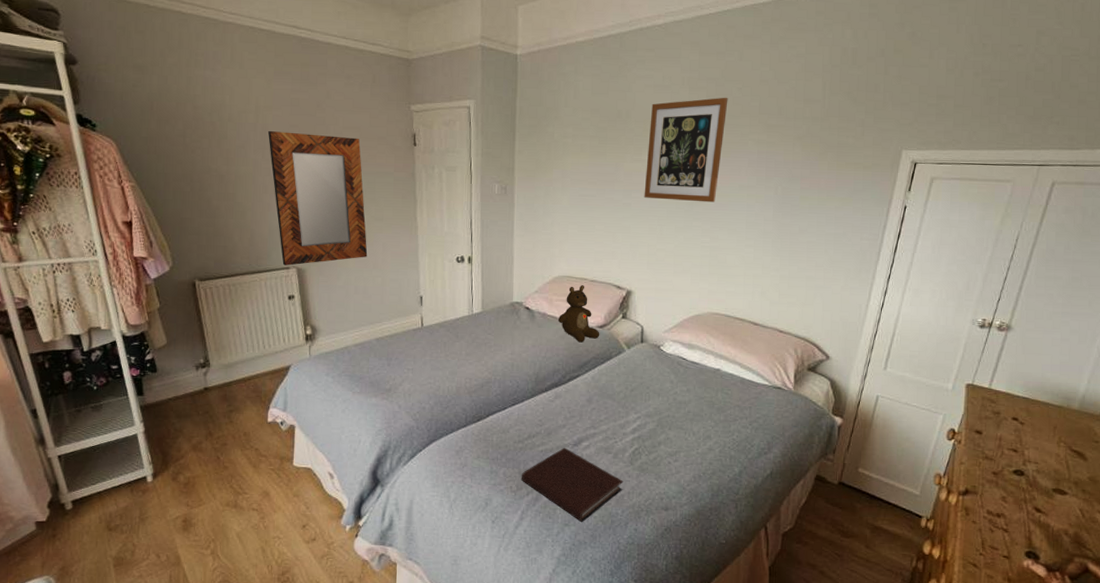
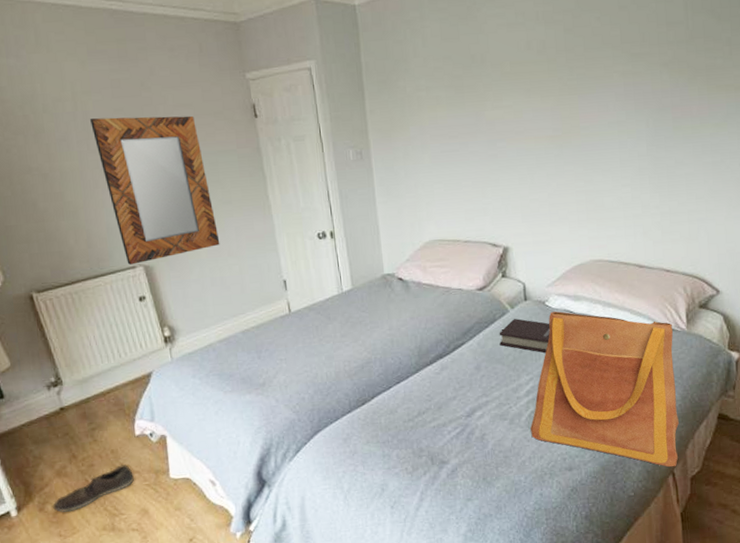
shoe: none [185,447,261,484] -> present [53,464,134,513]
notebook: present [522,447,623,522] -> none [416,420,524,494]
teddy bear: present [559,285,600,343] -> none [435,247,481,309]
book: none [613,359,663,395] -> present [499,318,551,354]
tote bag: none [633,356,780,521] -> present [530,311,679,468]
wall art: present [644,97,728,203] -> none [507,28,588,147]

